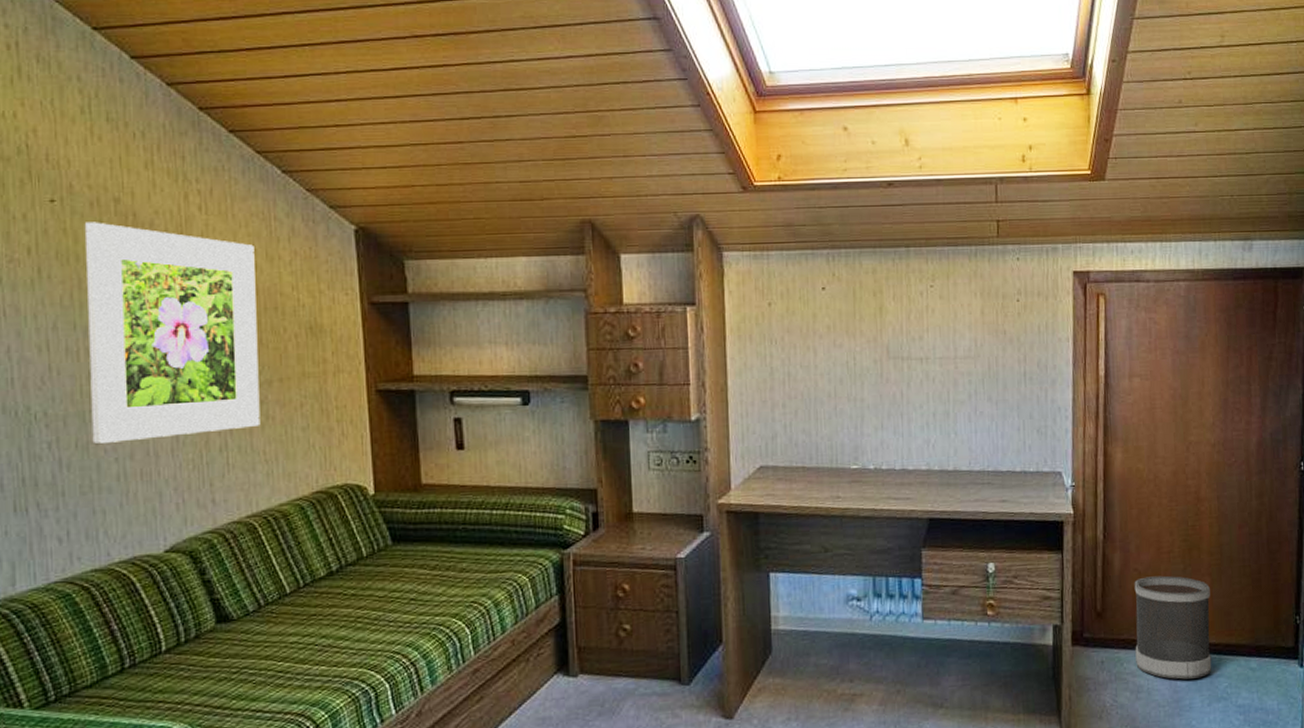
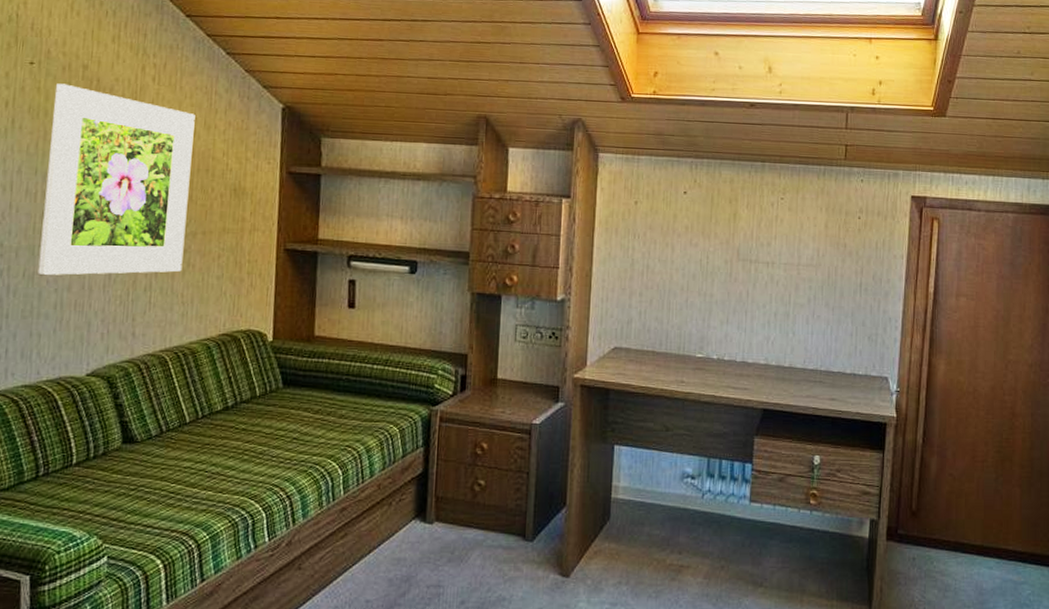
wastebasket: present [1134,575,1212,680] -> none [945,482,1019,583]

